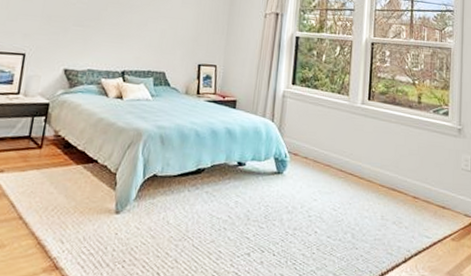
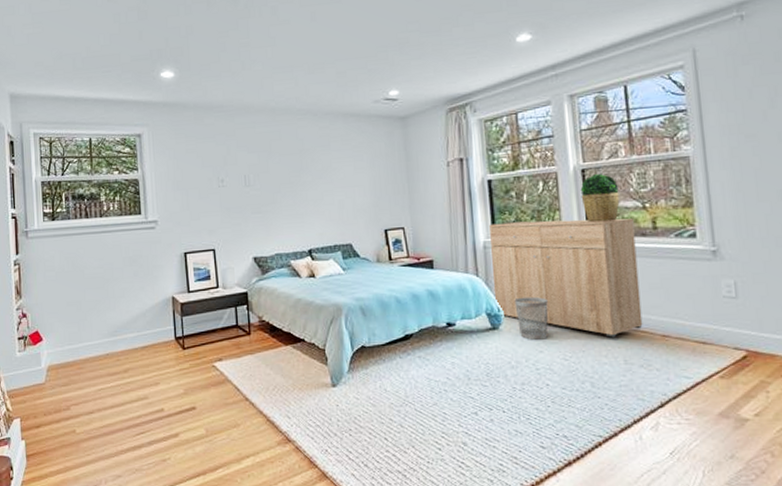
dresser: none [283,76,405,194] -> present [489,218,643,338]
wastebasket: none [300,146,328,189] -> present [514,296,549,340]
potted plant: none [368,49,397,91] -> present [580,174,620,223]

